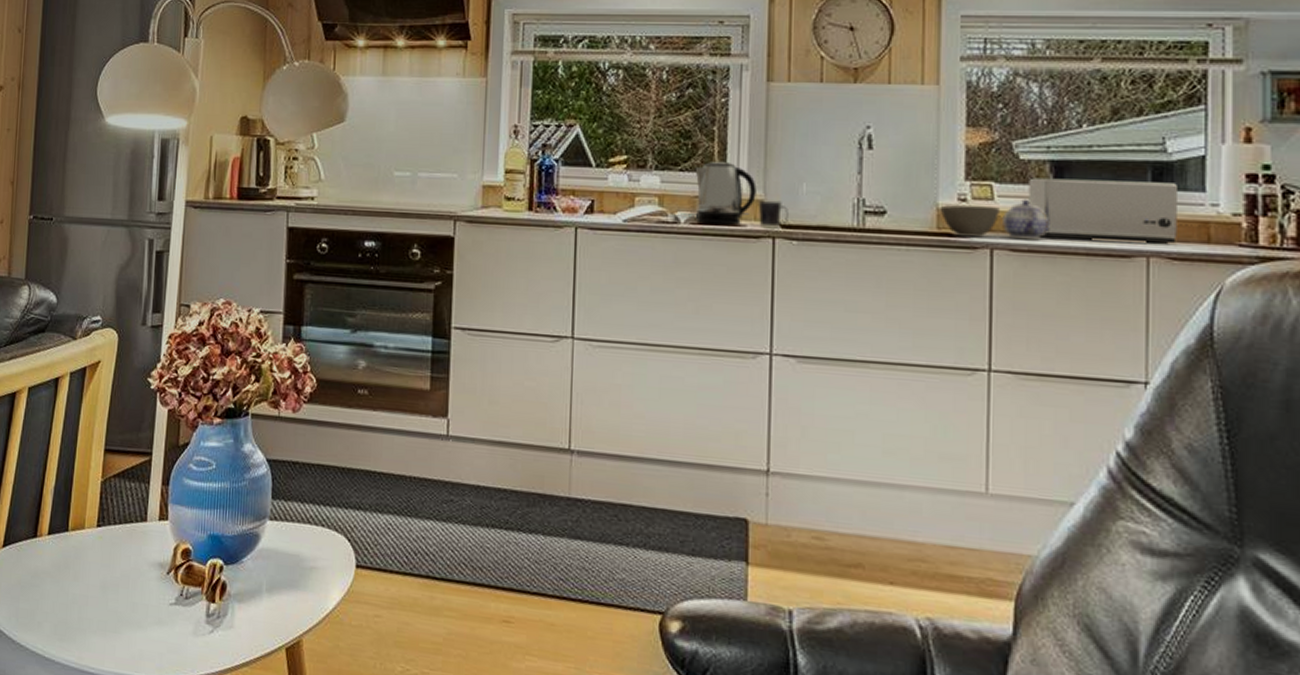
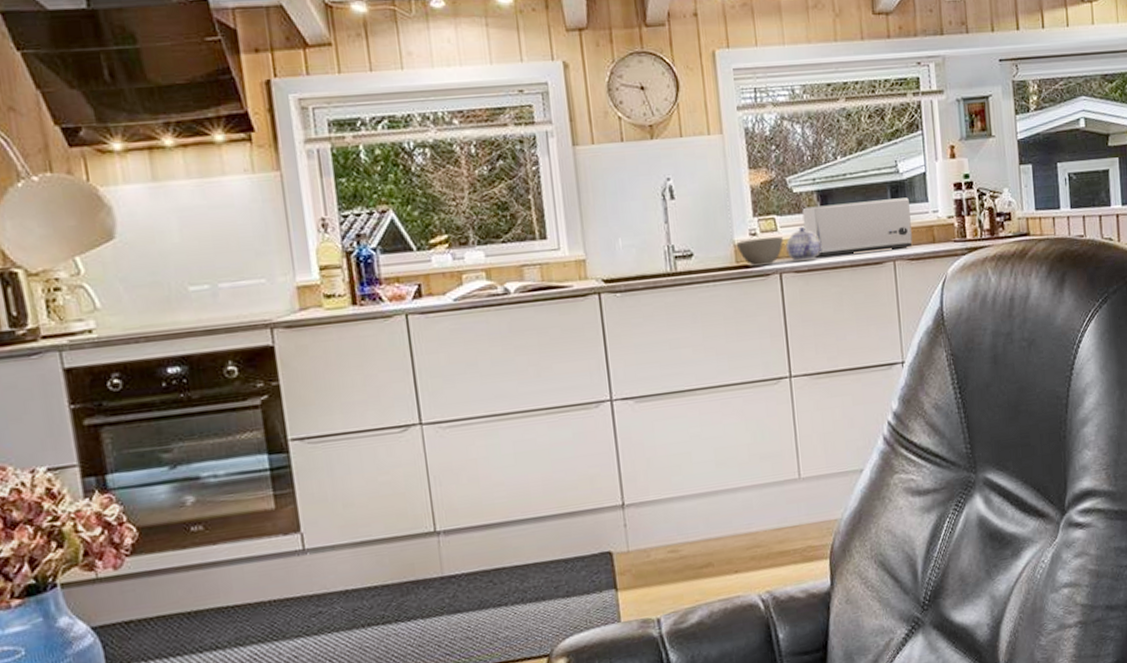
kettle: present [695,161,757,226] -> none [516,227,578,292]
mug: present [757,200,788,229] -> none [580,258,610,286]

